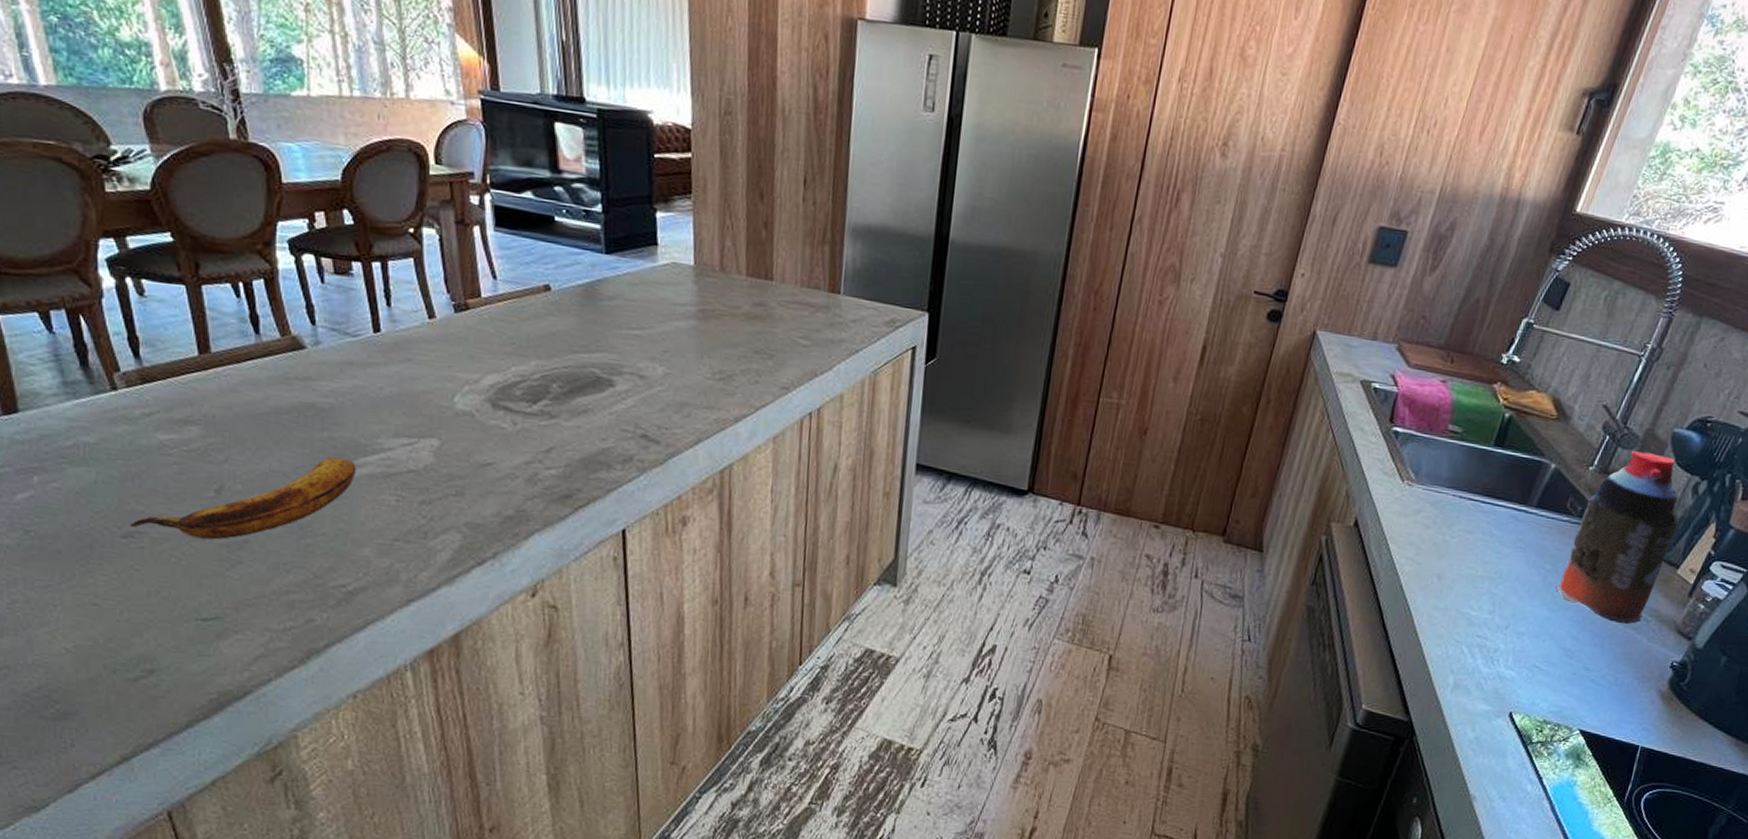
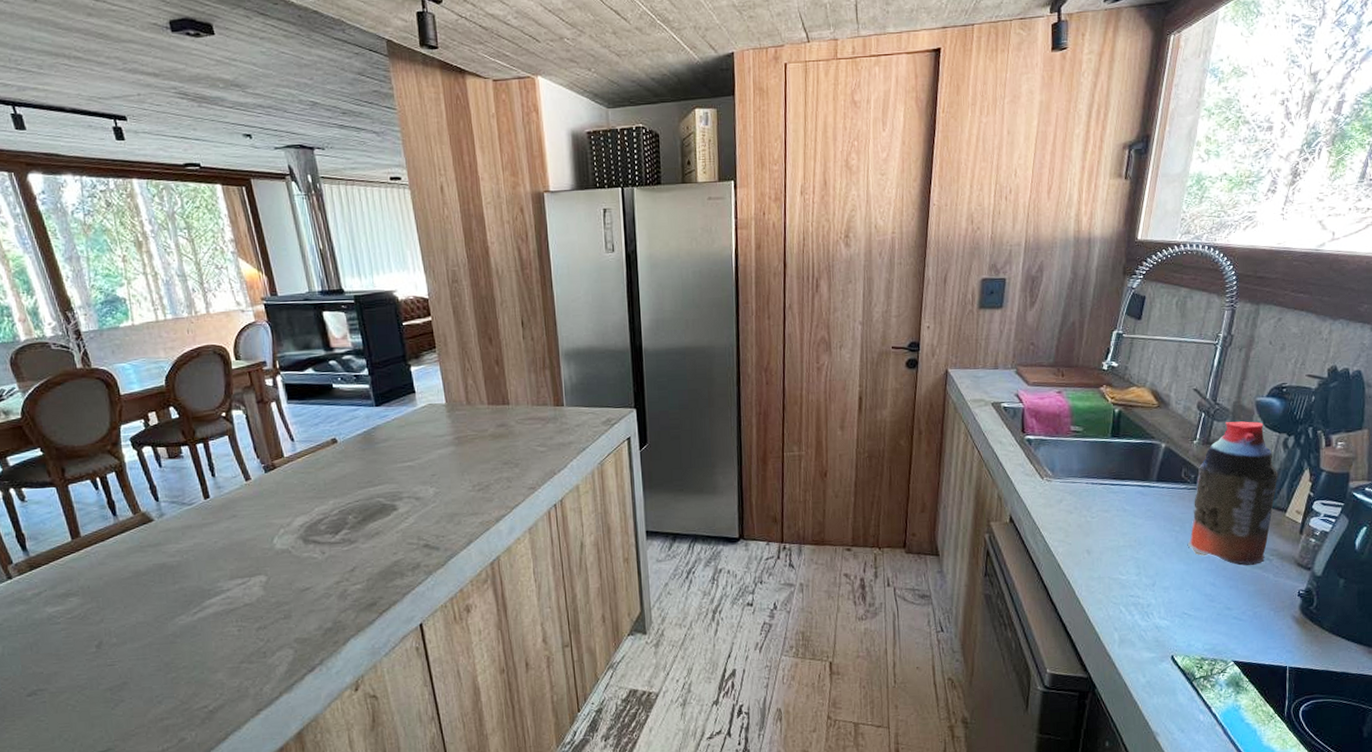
banana: present [129,457,357,540] -> none [32,603,204,687]

